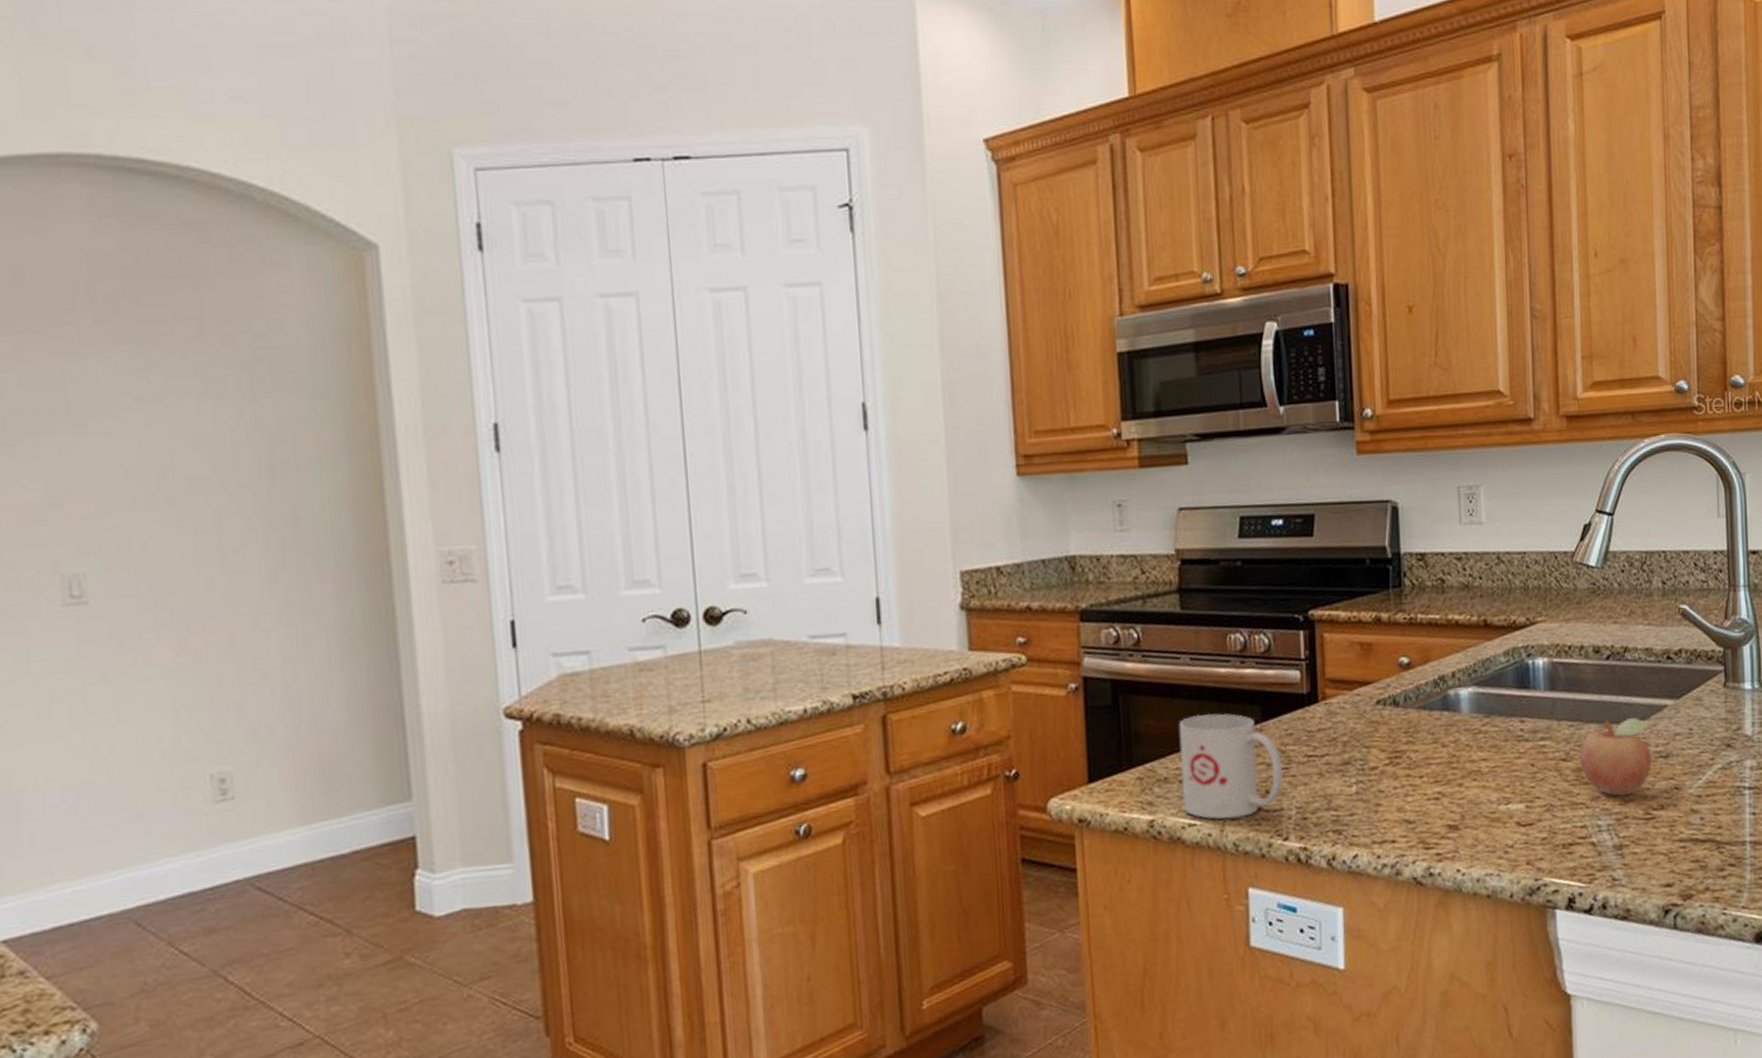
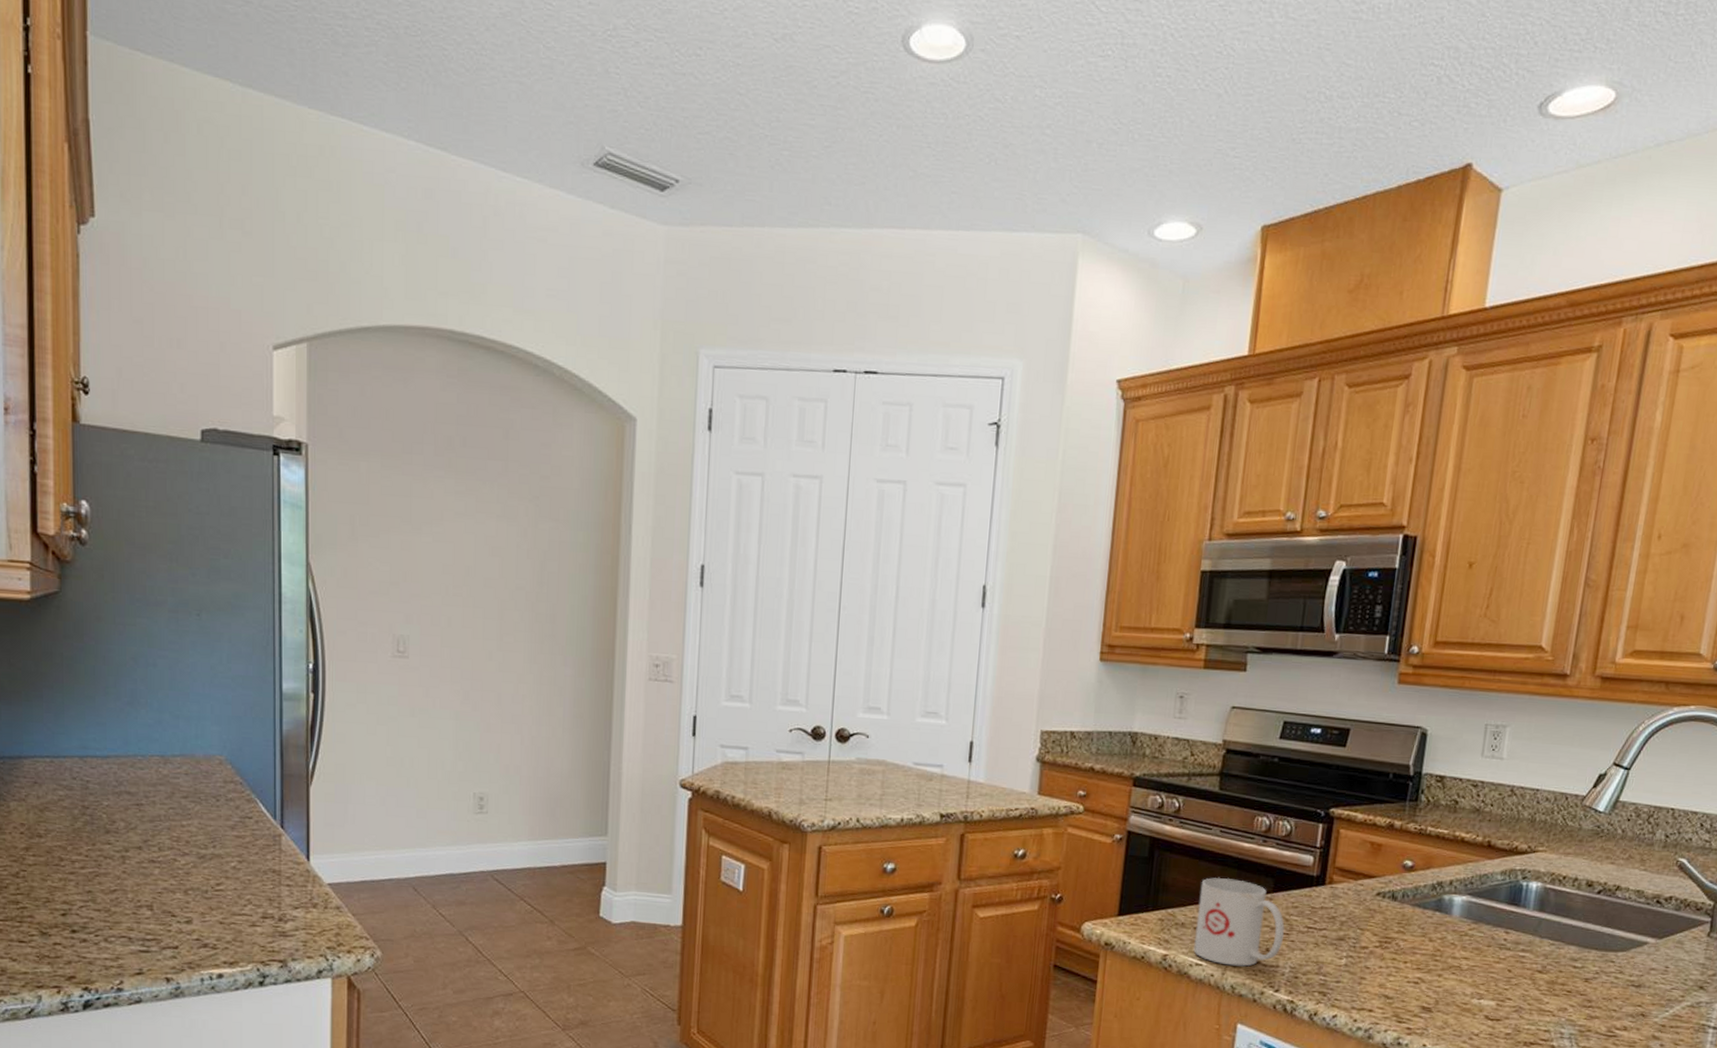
fruit: present [1579,718,1653,796] -> none [1554,945,1632,1012]

